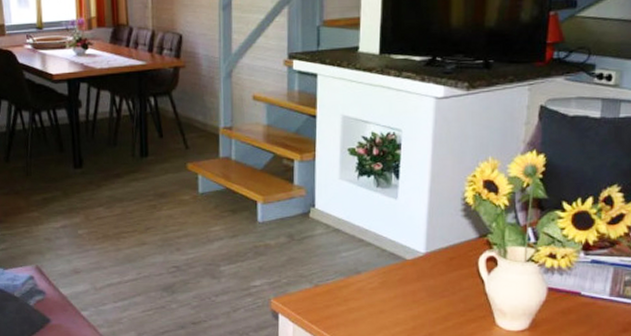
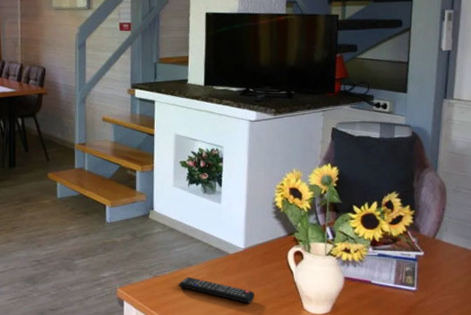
remote control: none [344,286,436,318] -> present [178,276,255,304]

